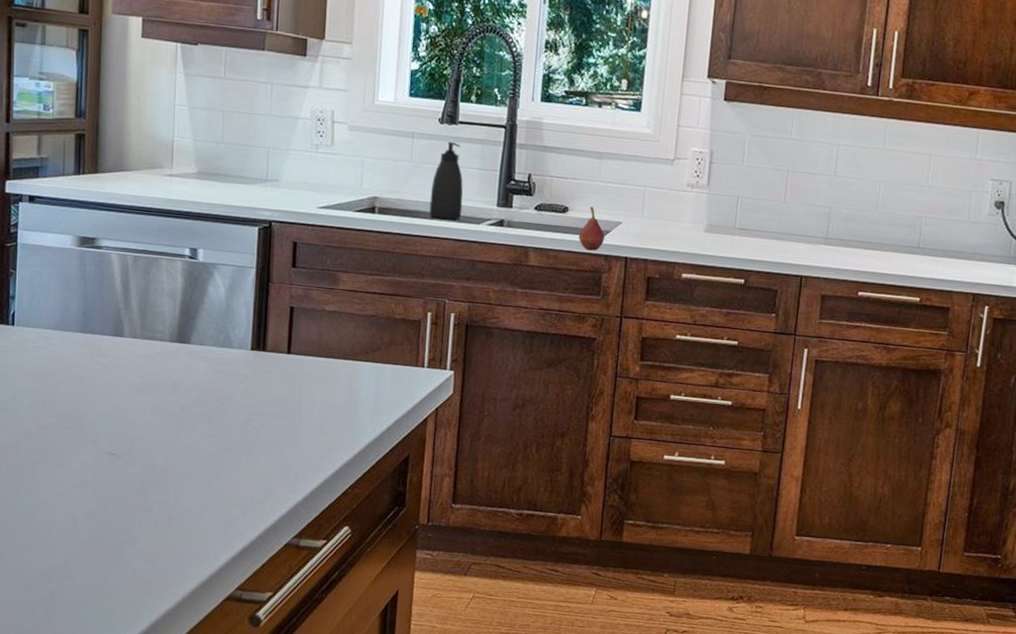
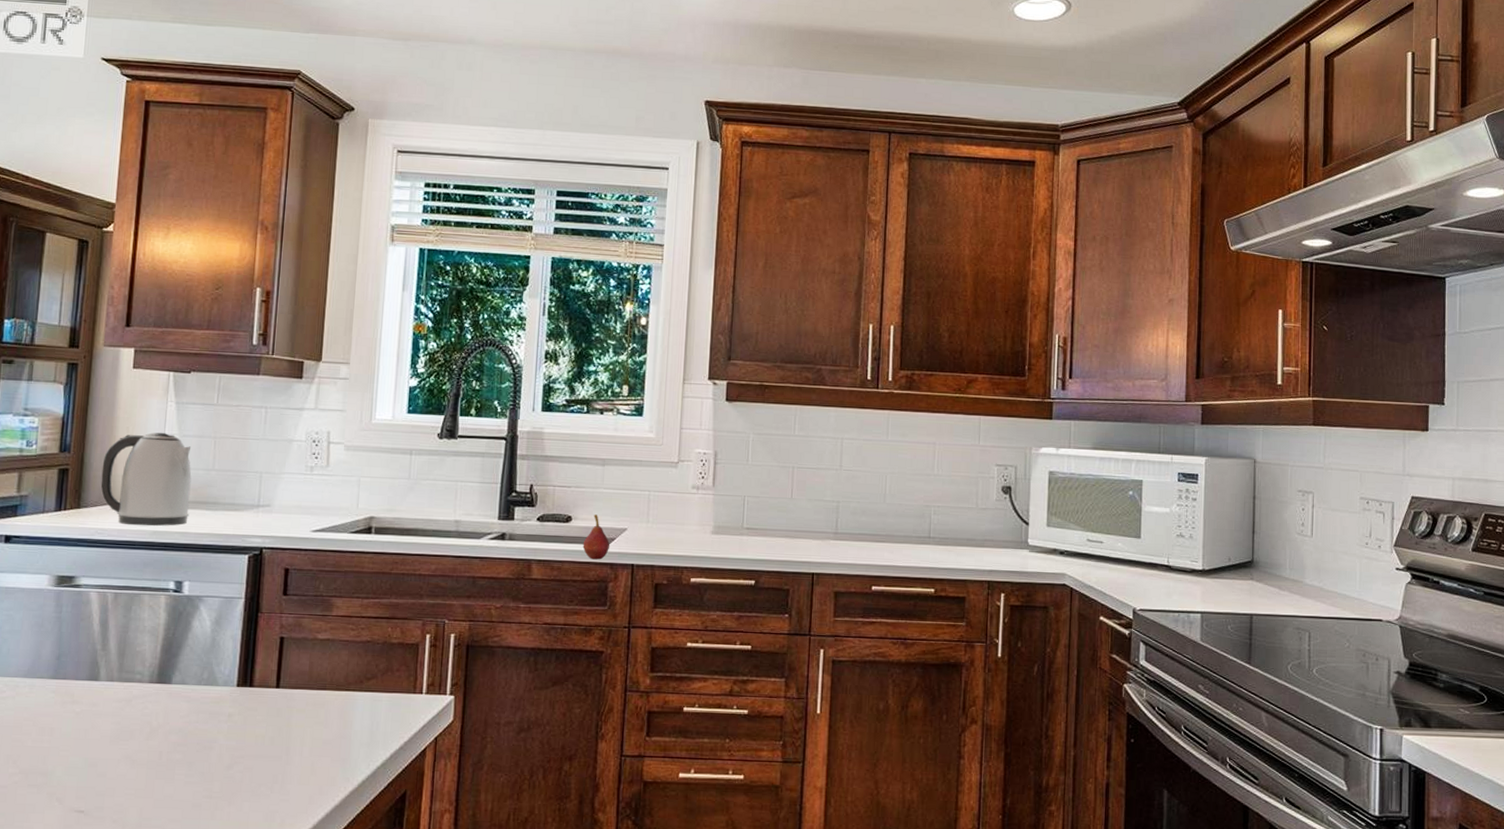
kettle: none [116,103,202,195] -> present [101,432,192,527]
soap dispenser: present [429,141,463,220] -> none [428,456,463,536]

